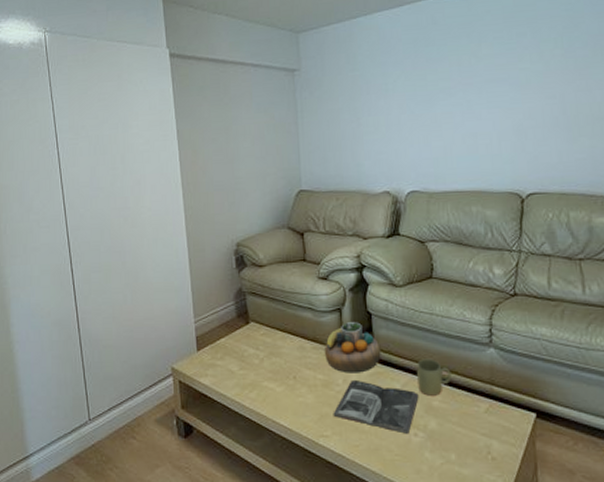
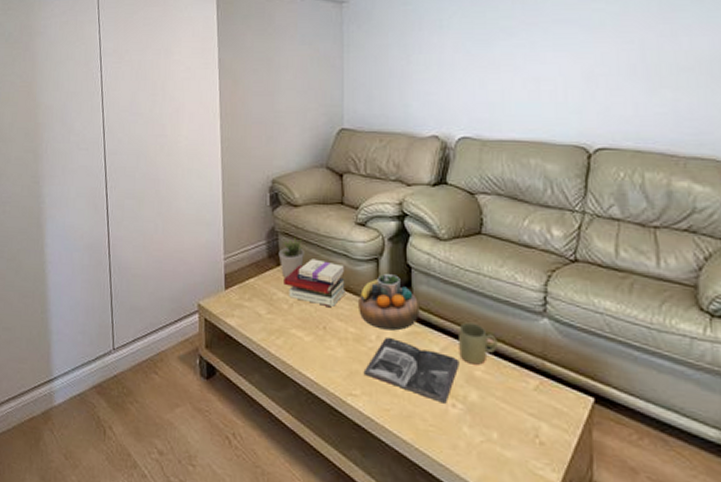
potted plant: none [247,296,272,335] -> present [278,238,304,278]
books: none [253,314,312,358] -> present [283,258,345,308]

